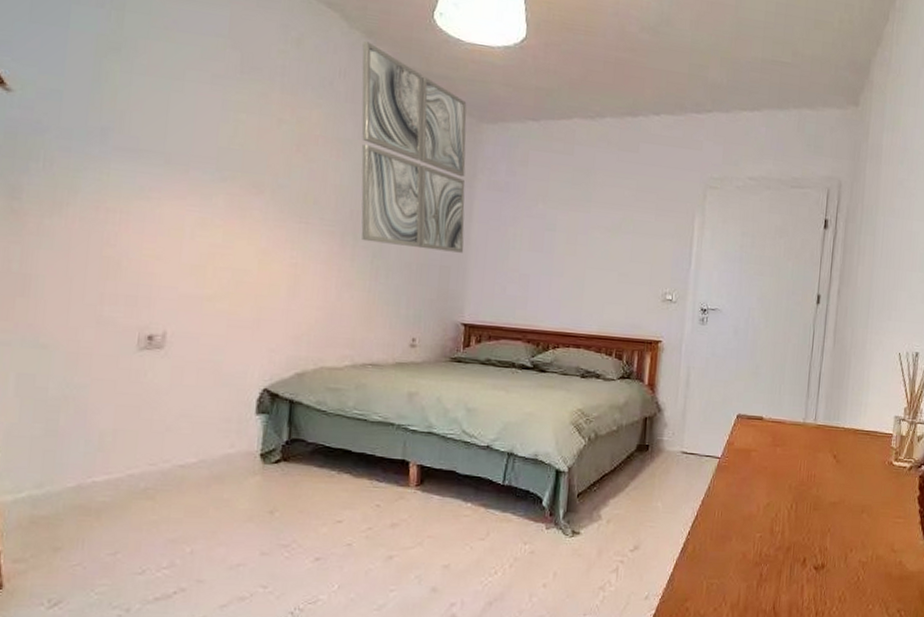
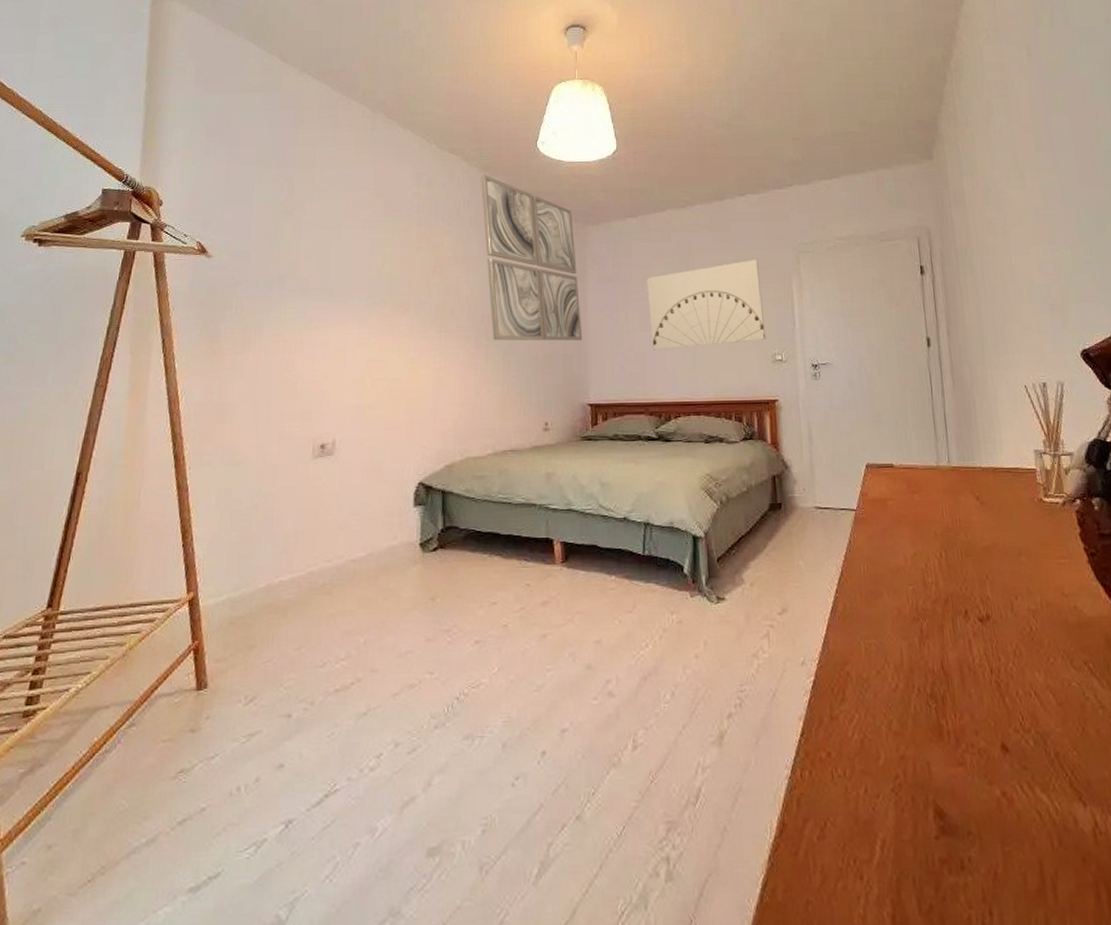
wall art: none [539,188,664,277] -> present [646,259,766,350]

